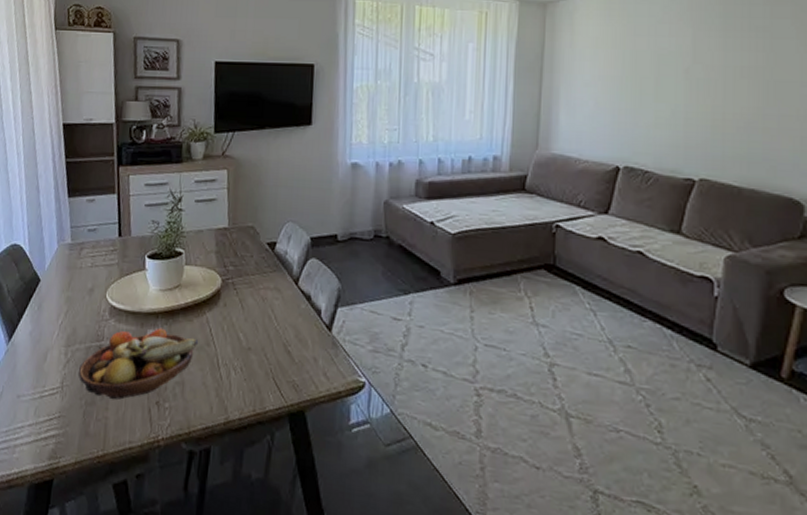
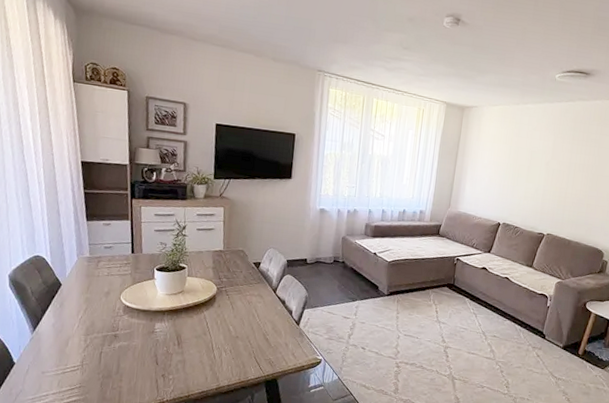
fruit bowl: present [78,328,199,400] -> none [96,322,198,374]

